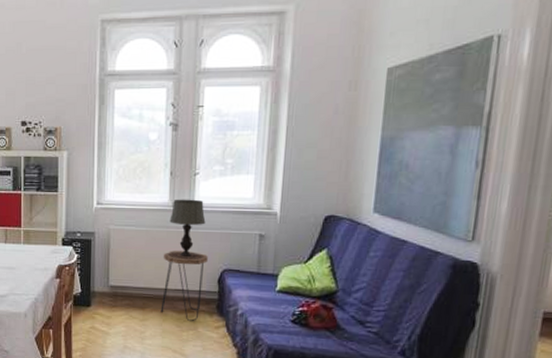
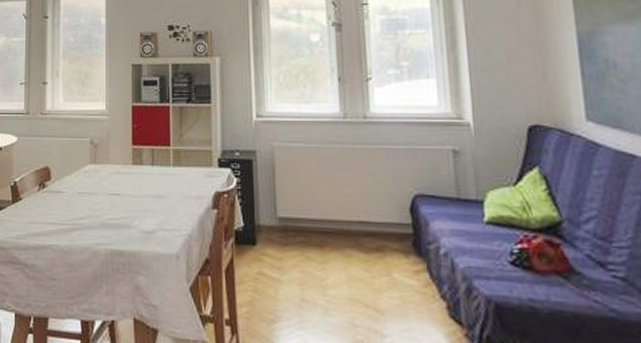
side table: present [160,250,208,322] -> none [339,171,394,265]
table lamp: present [169,199,206,258] -> none [343,109,386,180]

